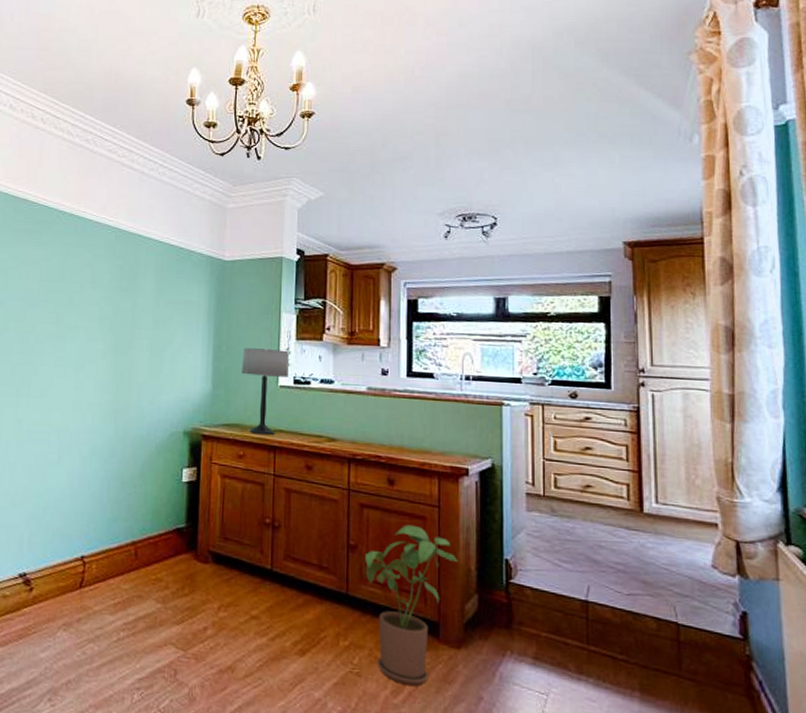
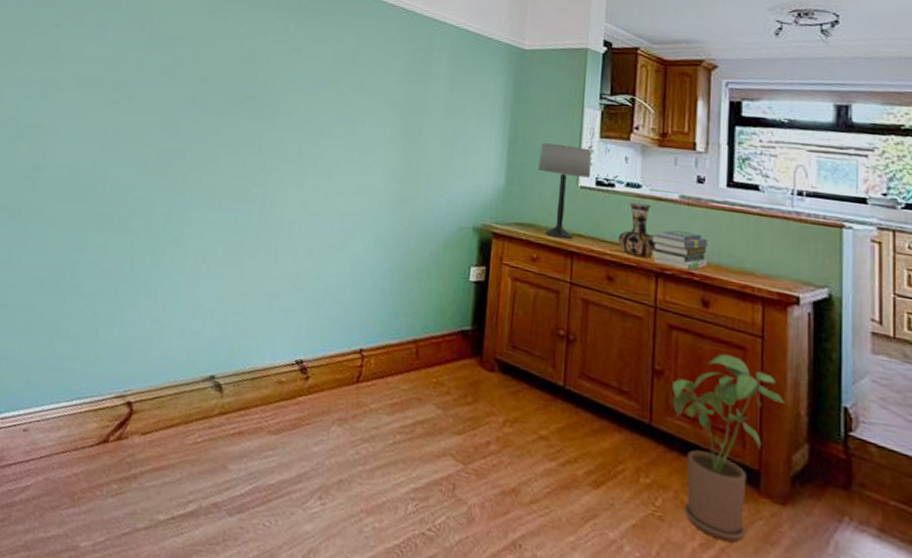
decorative vase: none [315,396,350,446] -> present [618,202,658,258]
books: none [344,419,393,454] -> present [651,230,708,271]

